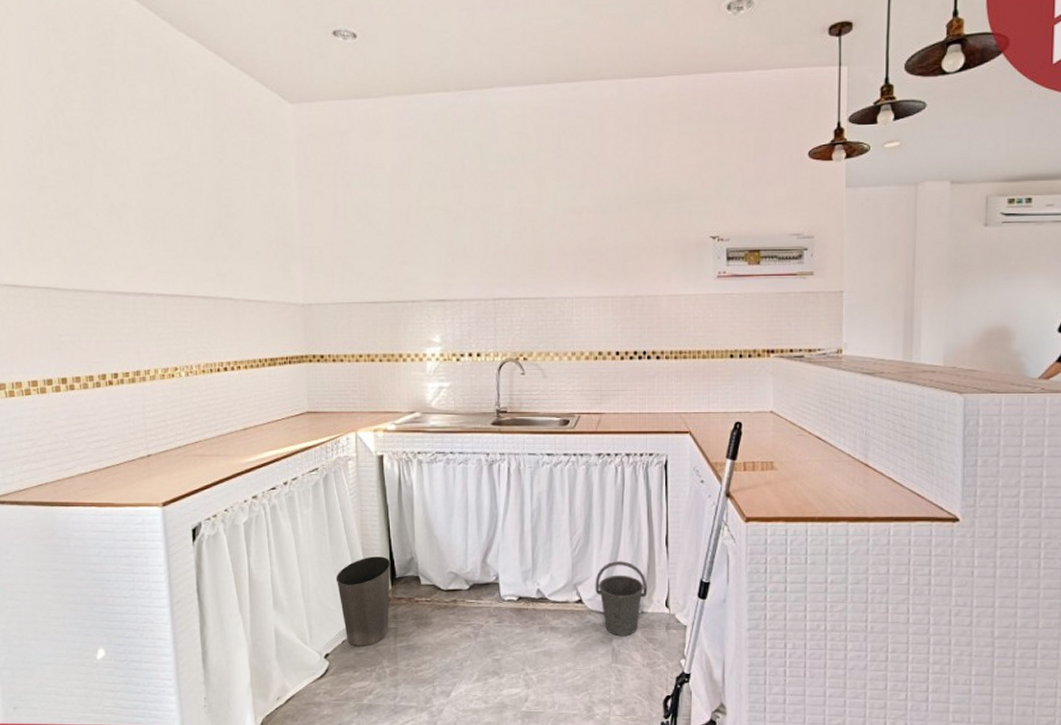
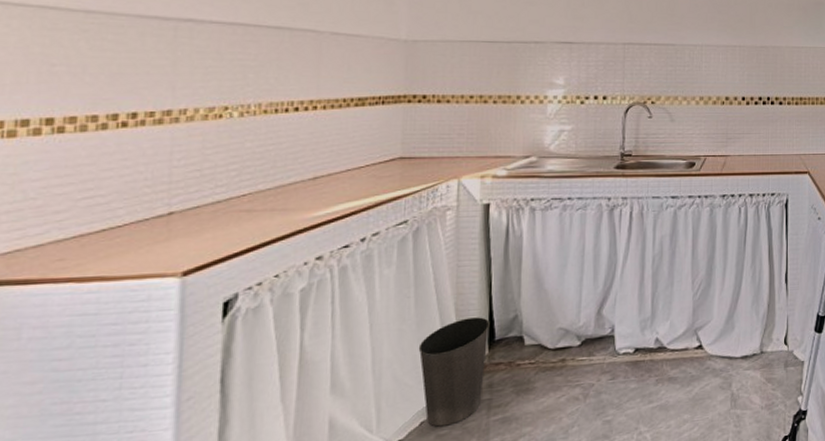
bucket: present [595,561,648,636] -> none [716,301,768,380]

